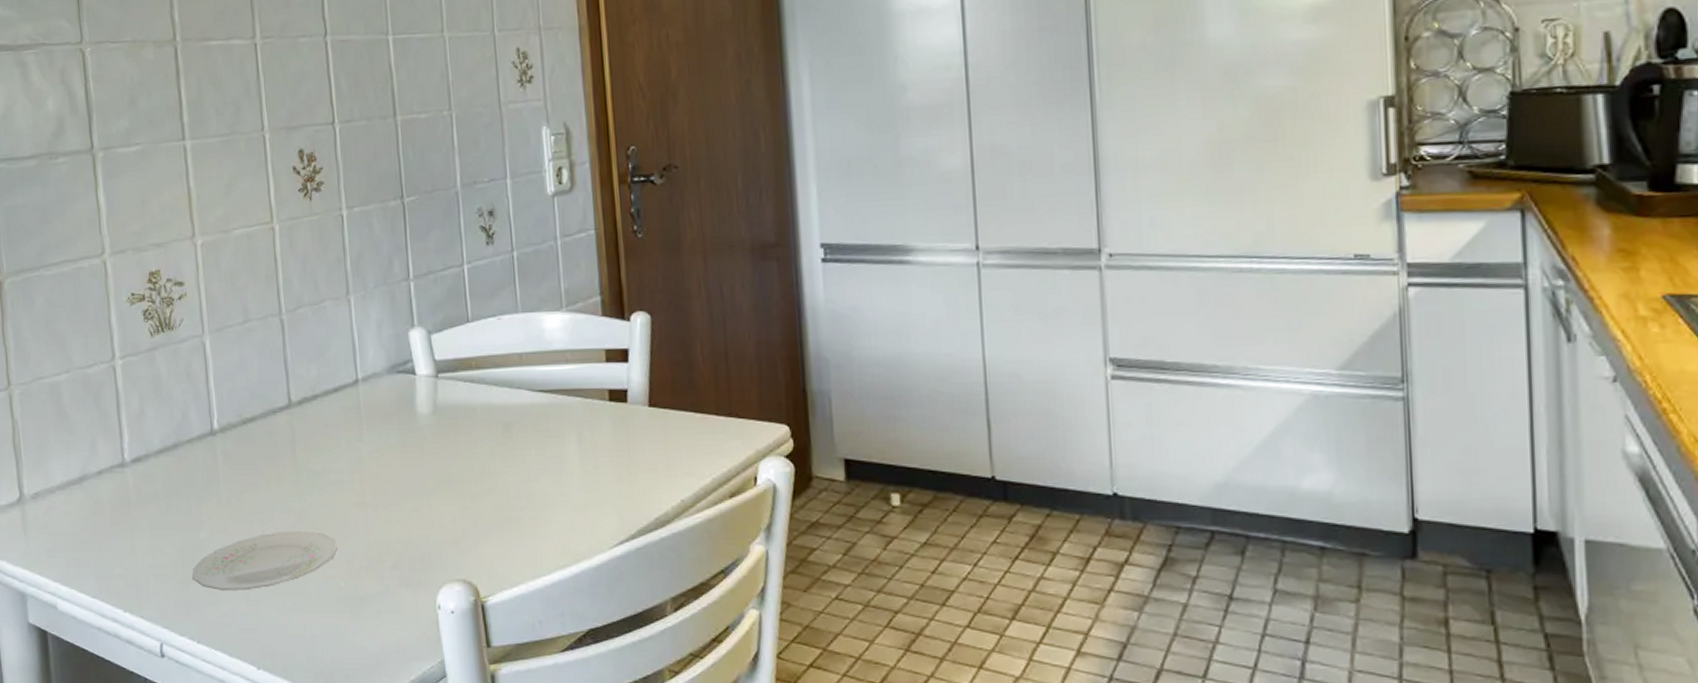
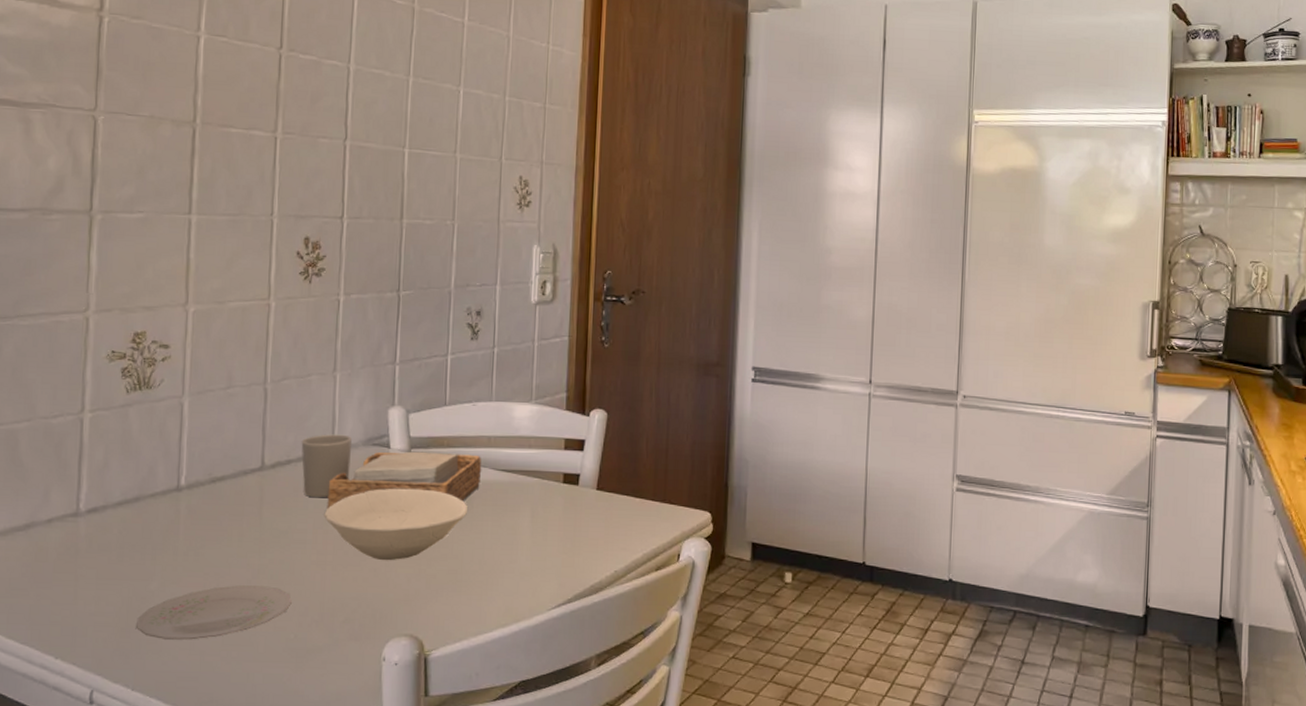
mug: none [324,363,378,434] -> present [301,434,351,498]
napkin holder: none [357,375,517,445] -> present [327,451,482,509]
bowl: none [357,417,508,500] -> present [324,488,468,561]

